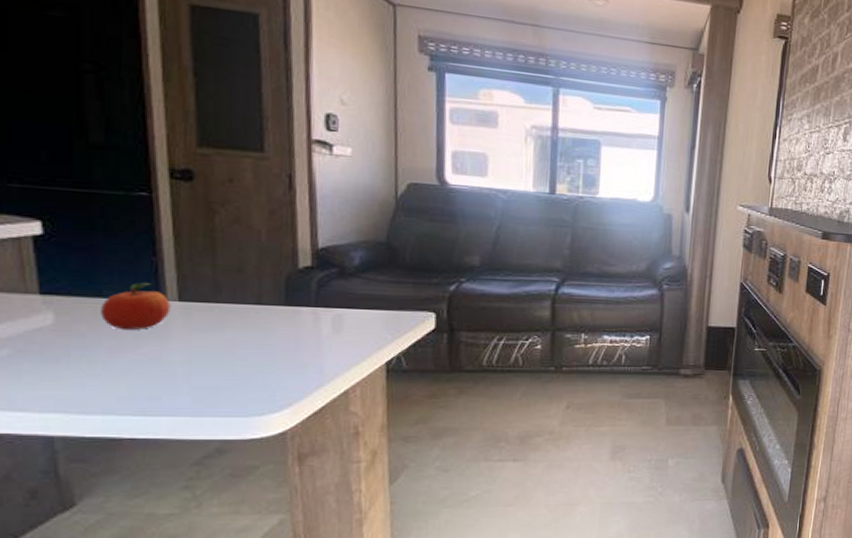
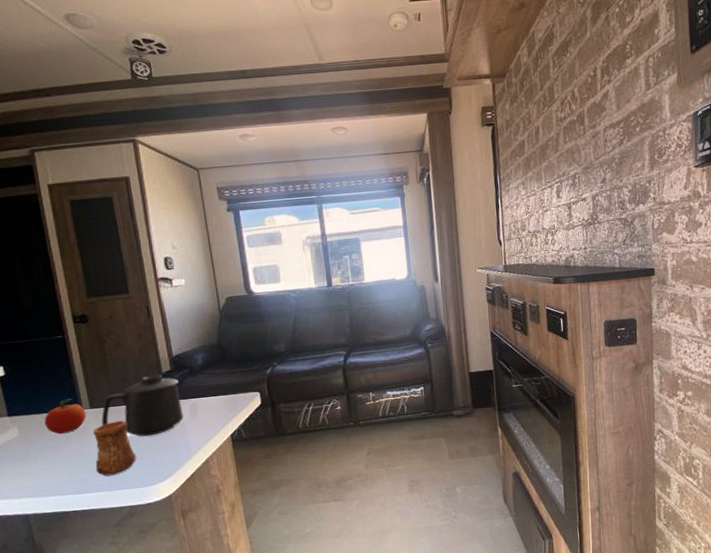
cup: none [175,323,242,396] -> present [93,420,137,476]
mug: none [193,268,322,350] -> present [101,374,183,437]

